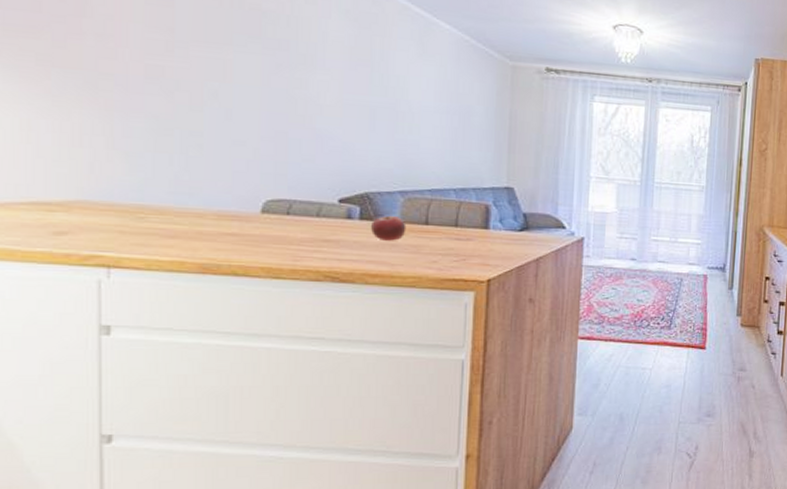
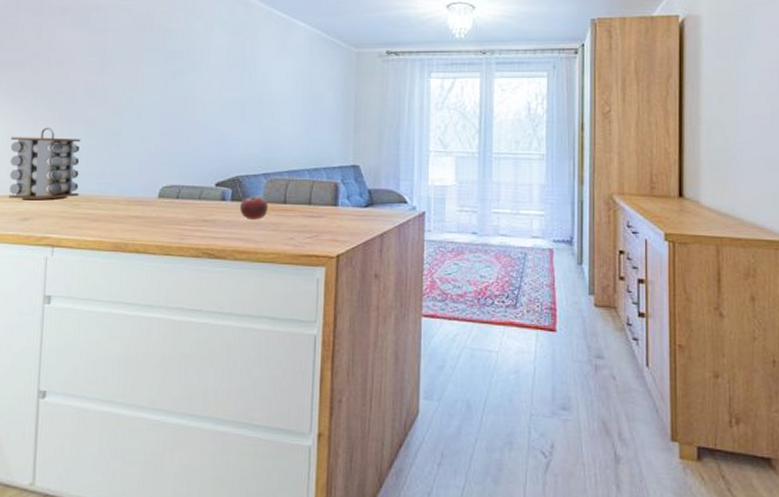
spice rack: none [25,118,144,211] -> present [8,127,81,201]

